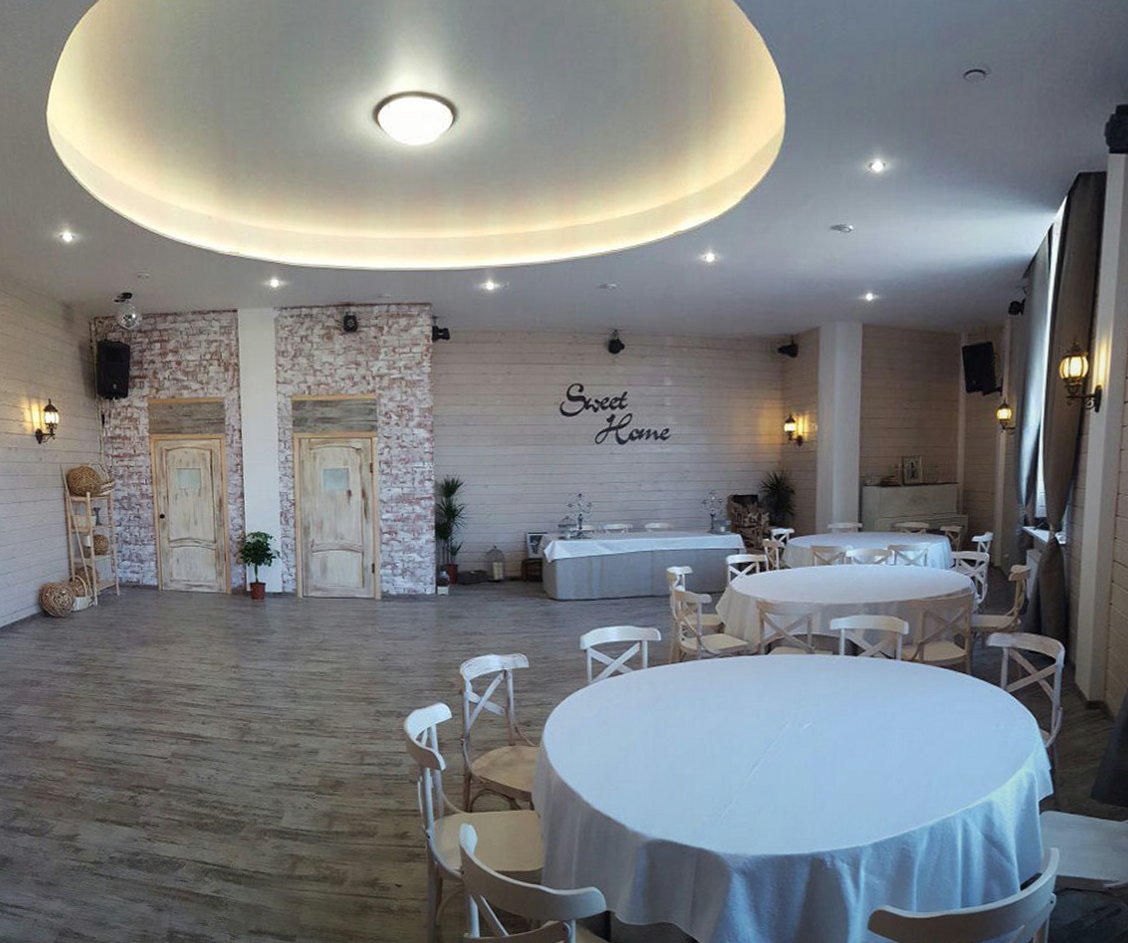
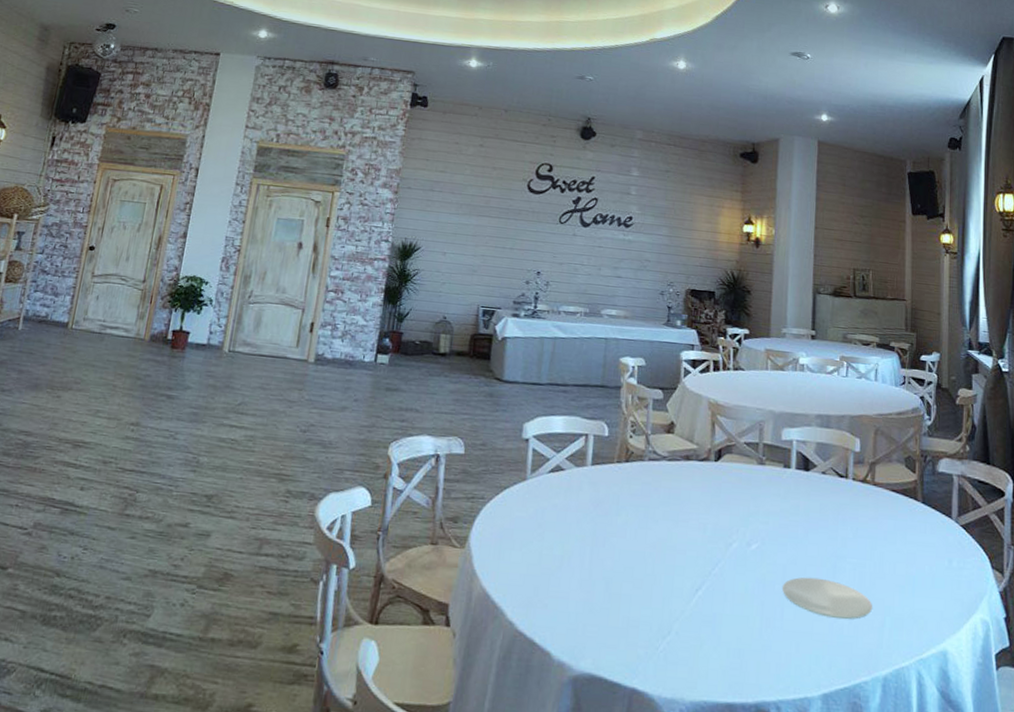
plate: none [833,748,921,782] -> present [781,577,873,620]

